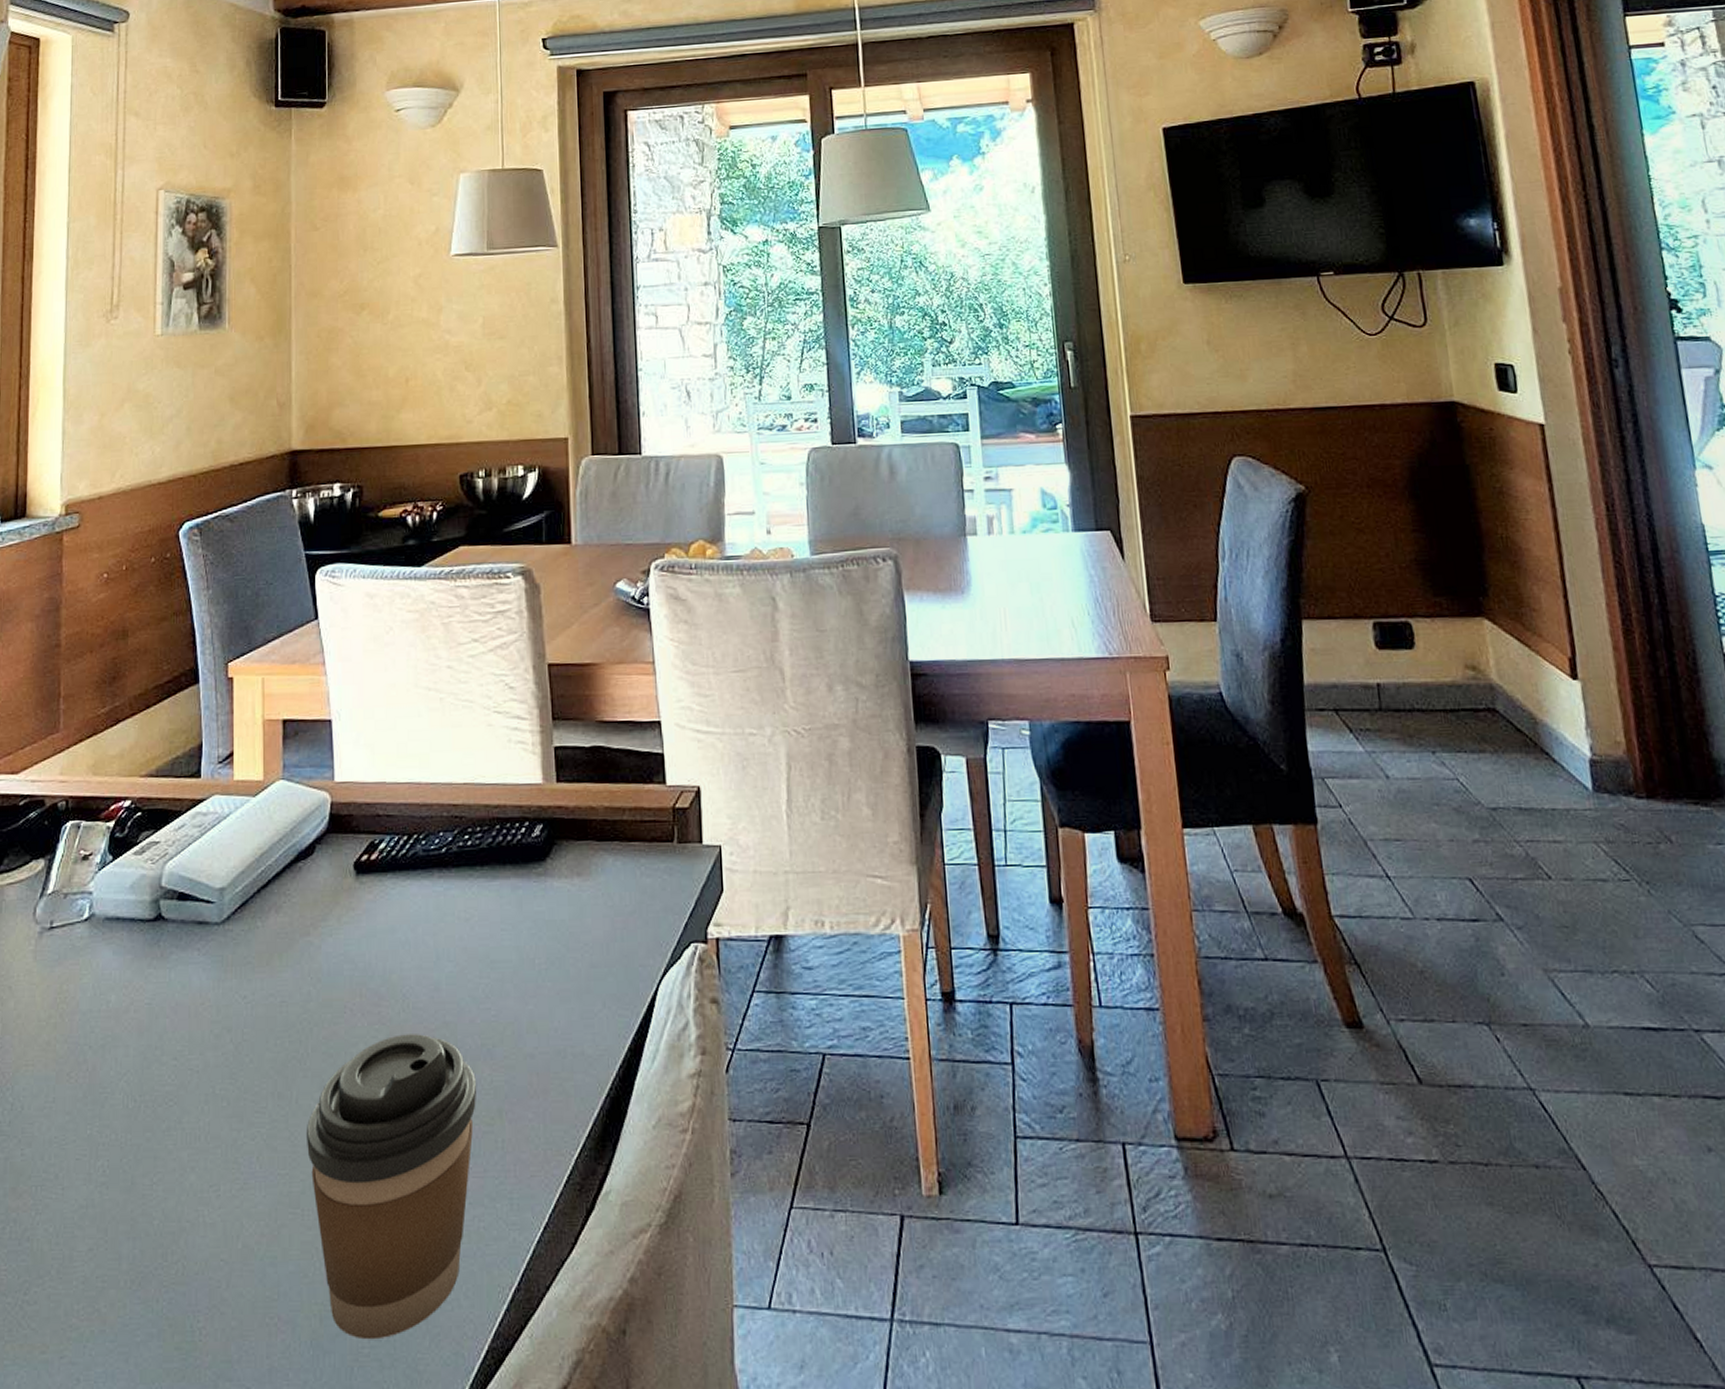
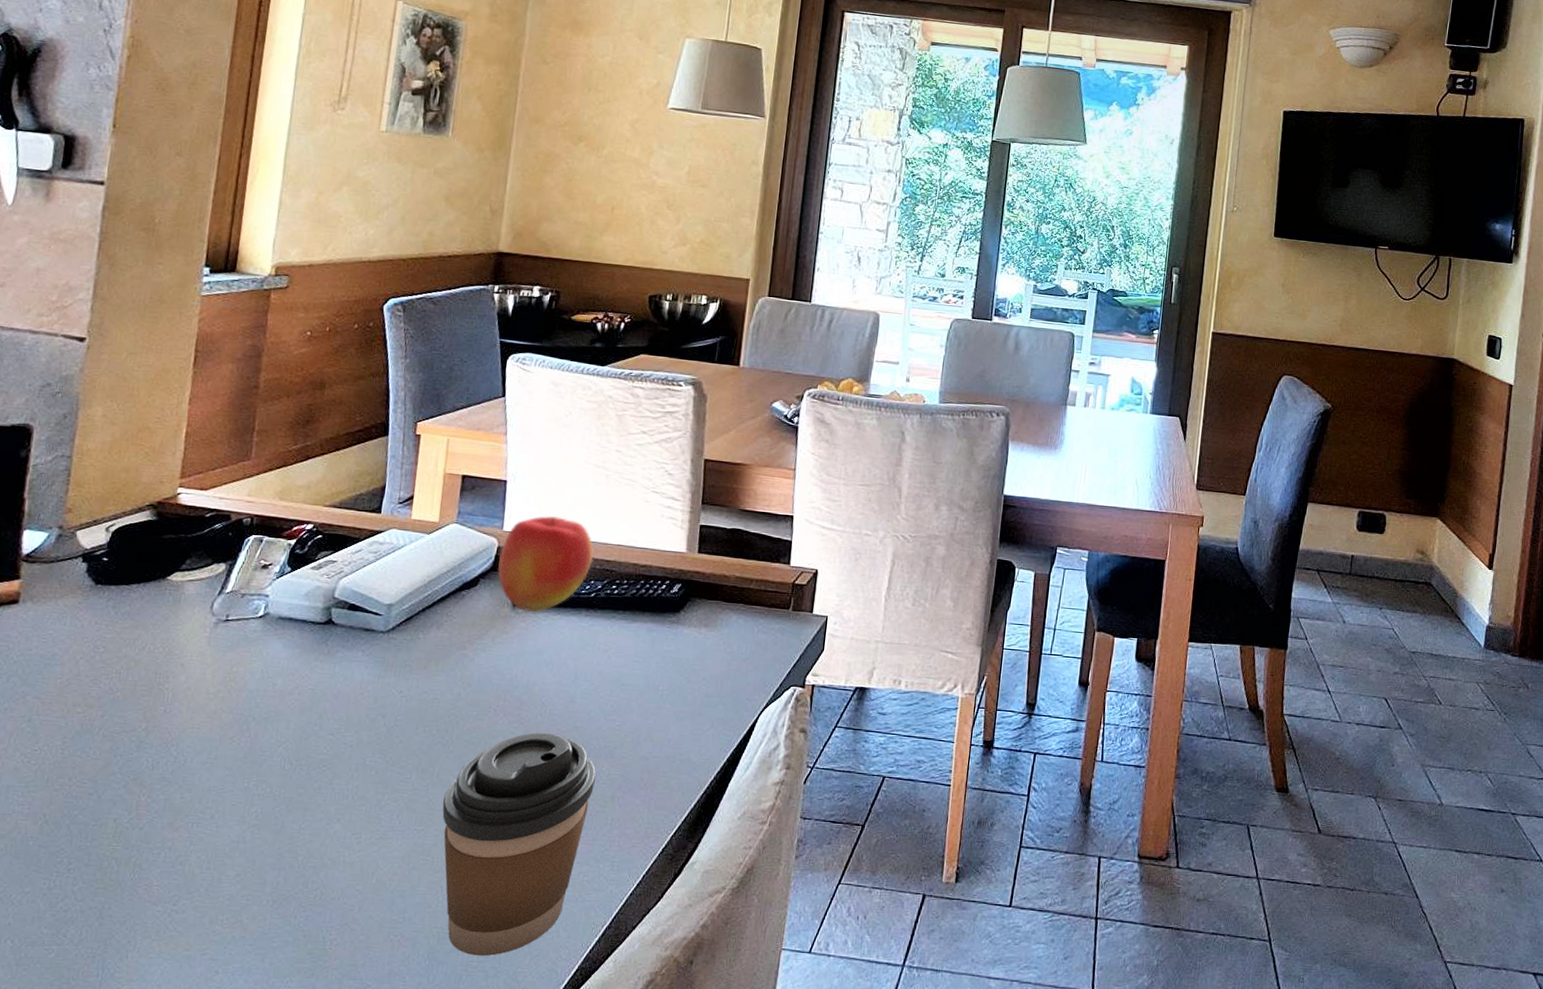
apple: none [333,756,439,879] -> present [498,515,594,612]

